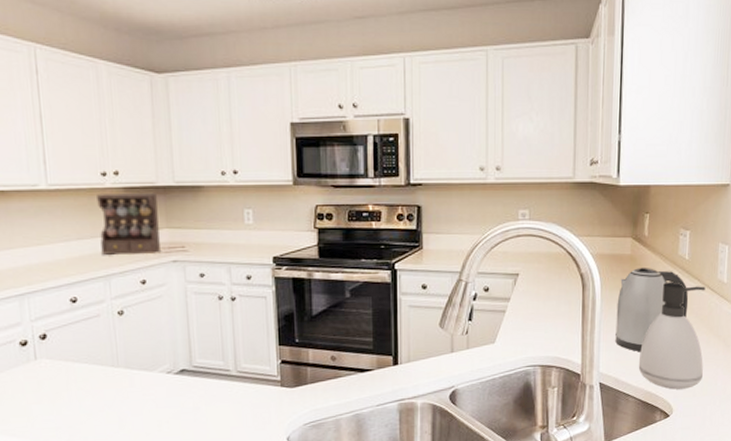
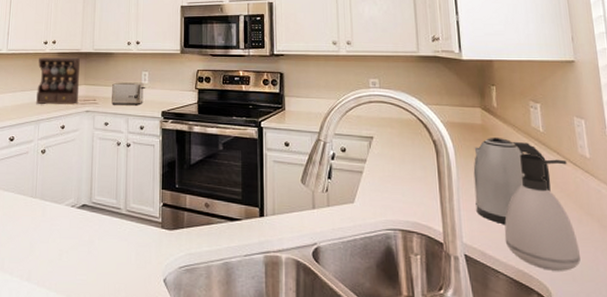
toaster: none [205,223,251,254] -> present [111,82,146,107]

